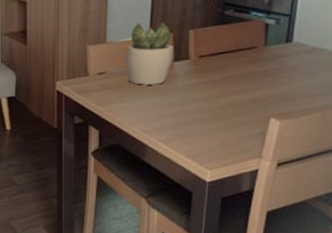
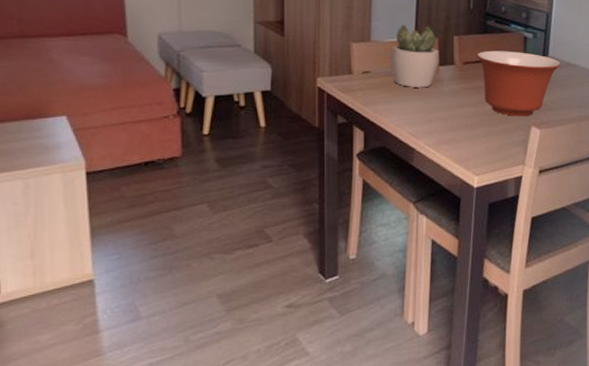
mixing bowl: none [213,40,306,108] -> present [477,50,561,117]

